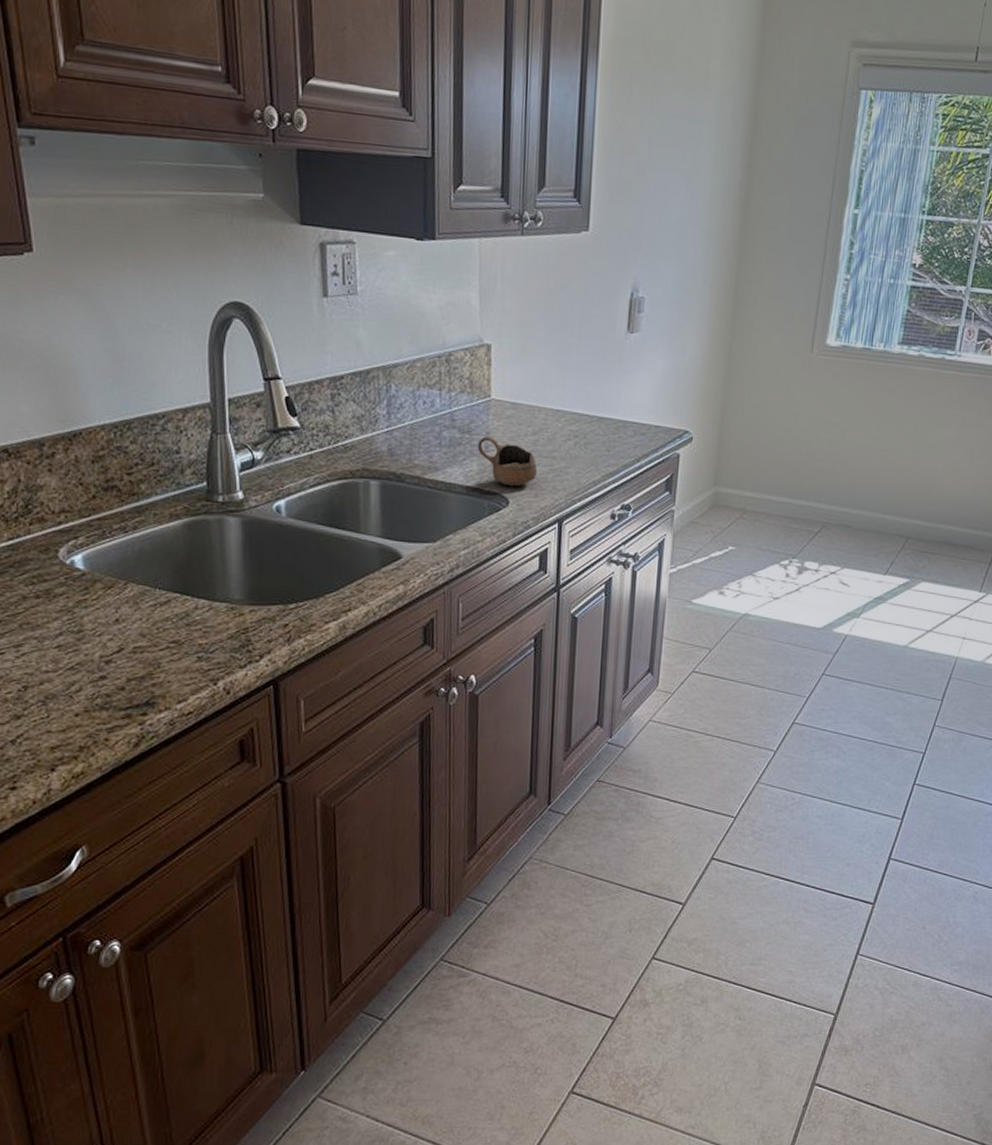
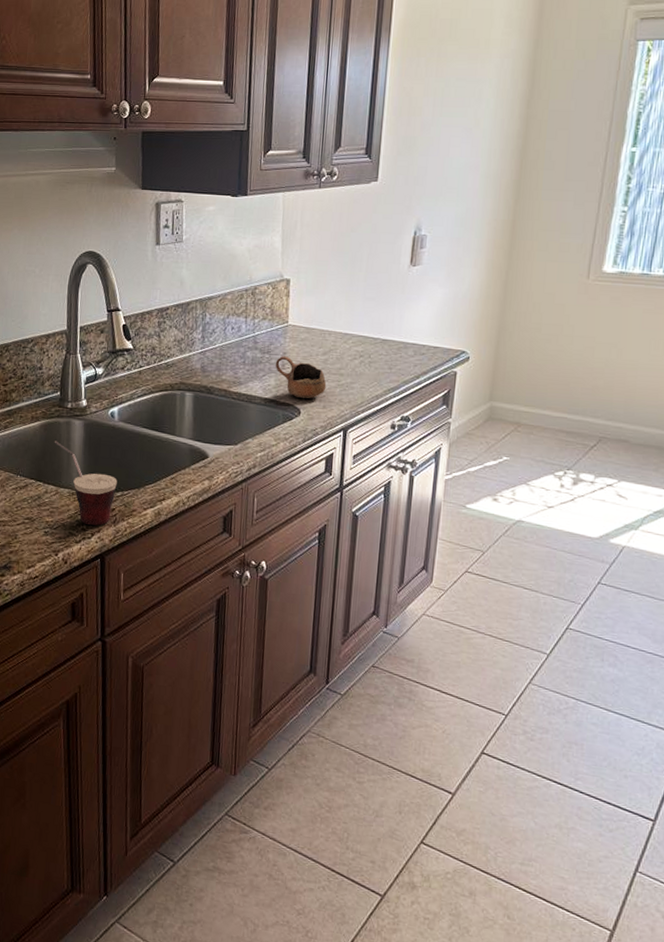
cup: none [203,543,289,646] -> present [54,440,117,526]

